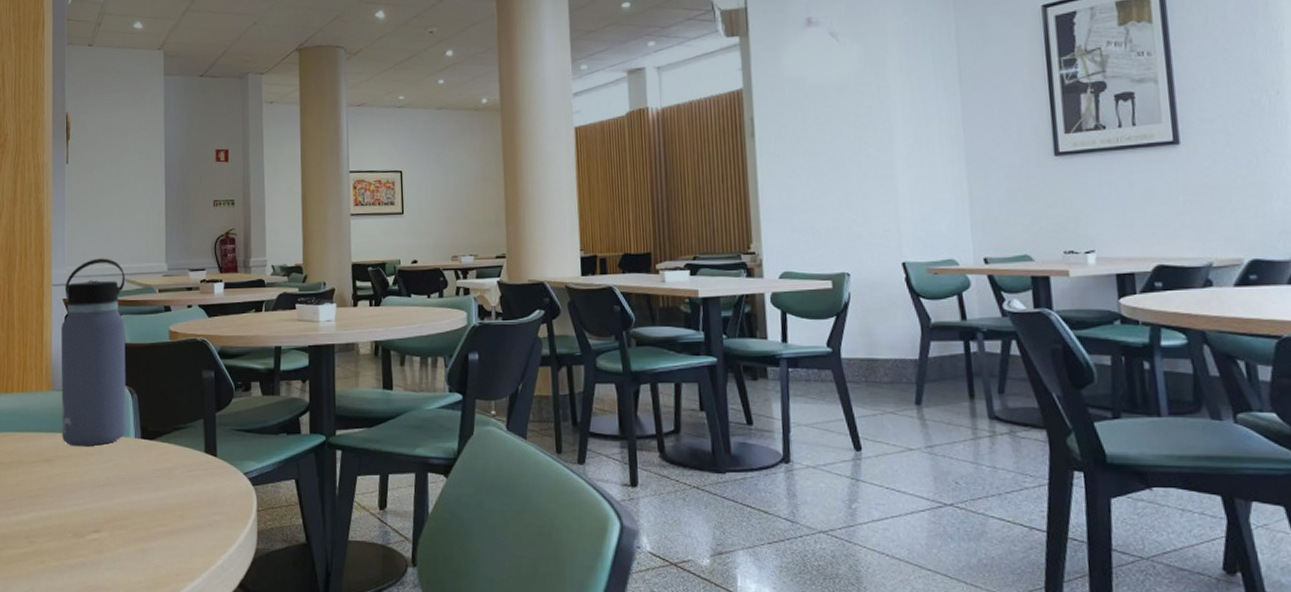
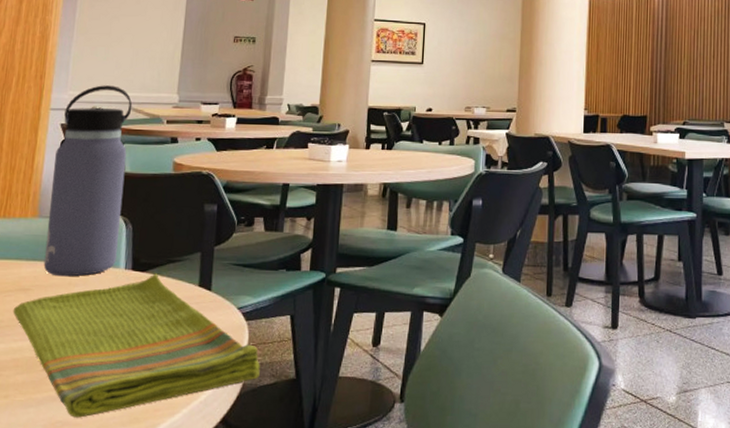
dish towel: none [39,441,271,583] -> present [12,273,260,418]

